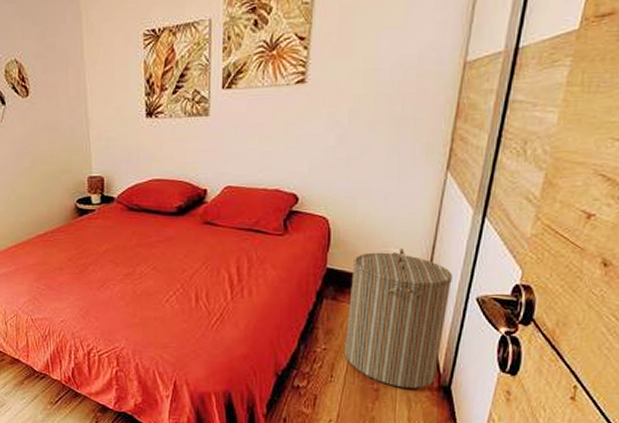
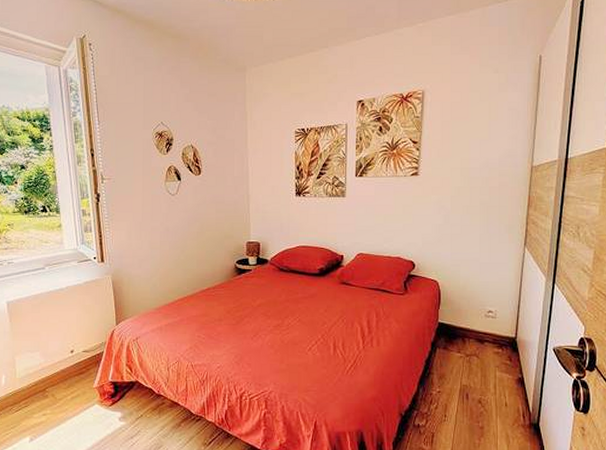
laundry hamper: present [345,248,453,388] -> none [455,306,534,426]

